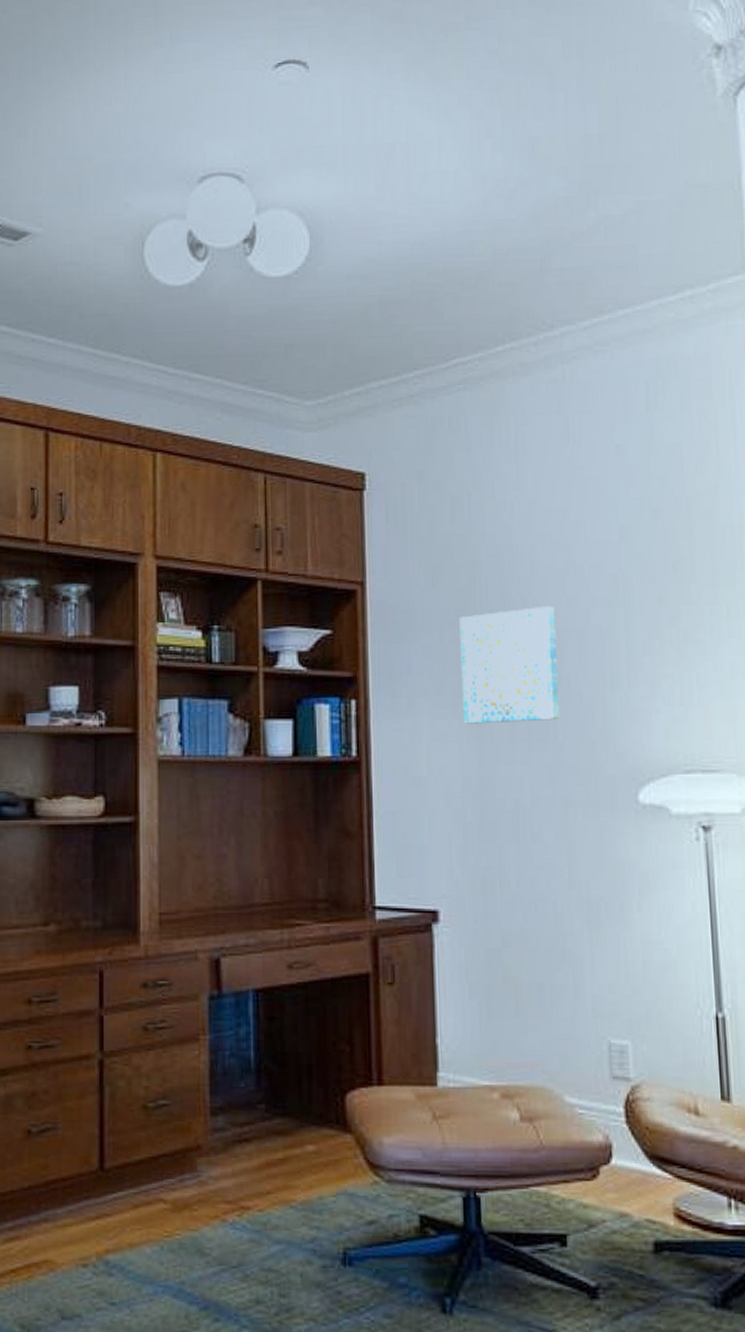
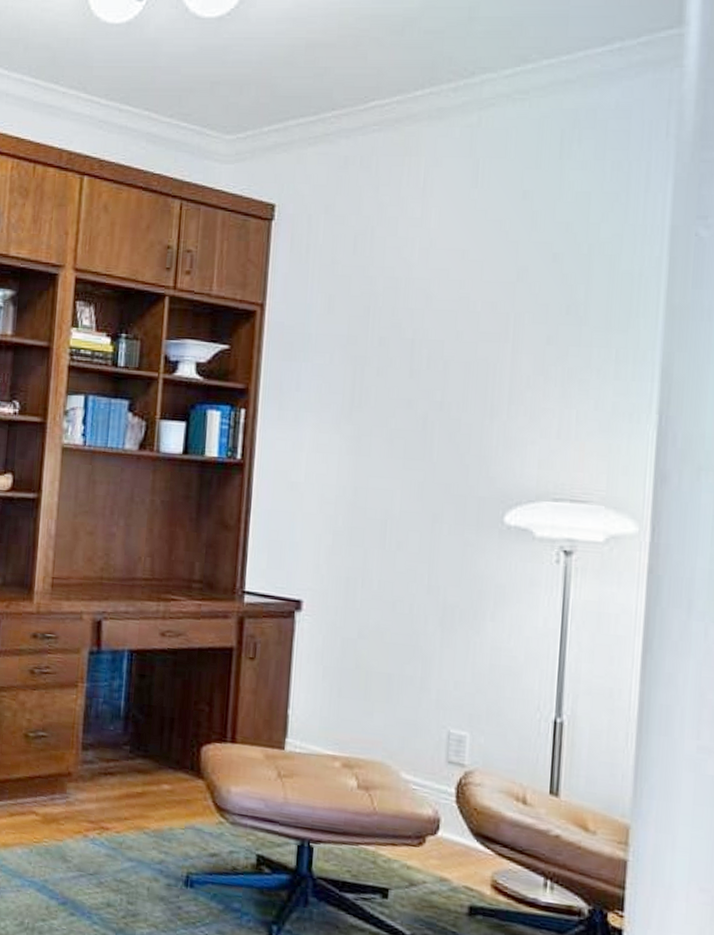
wall art: present [459,605,561,724] -> none [344,337,443,442]

